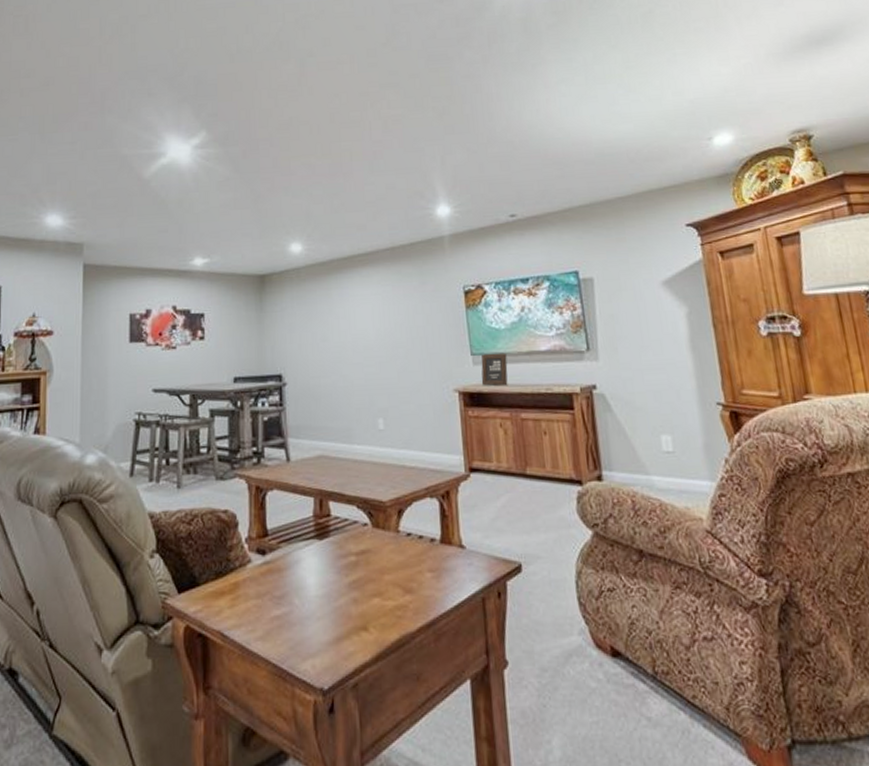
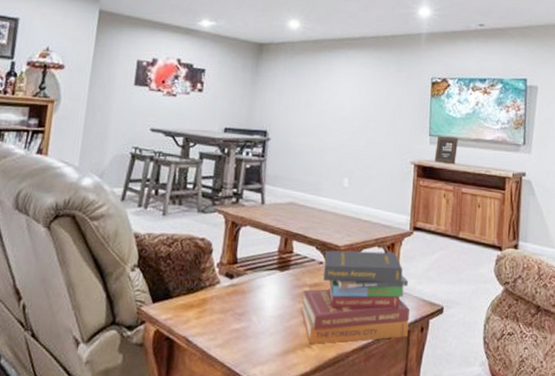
books: none [349,502,483,626] -> present [301,250,410,344]

